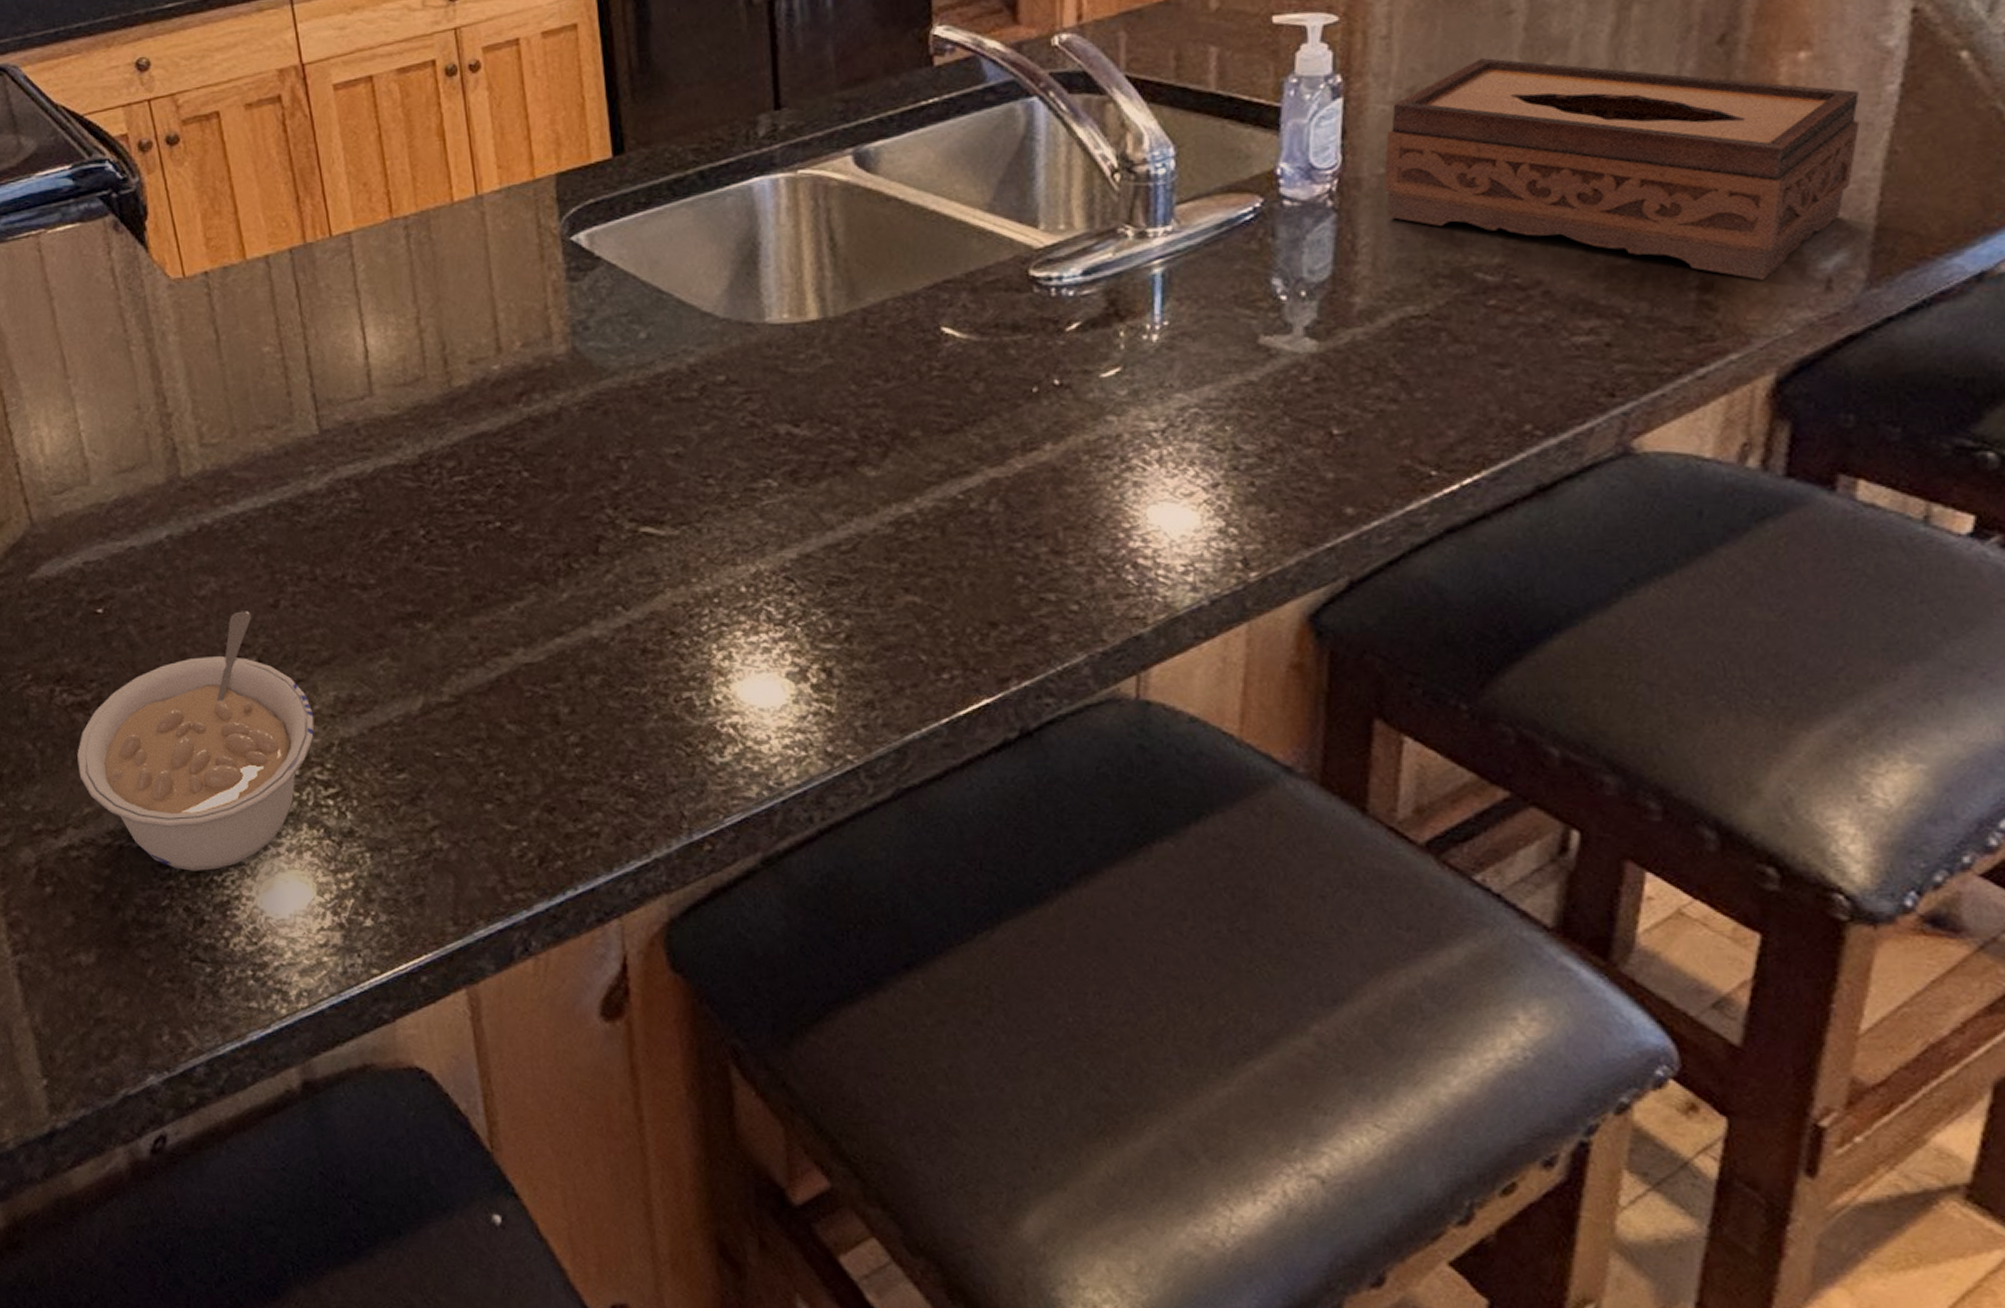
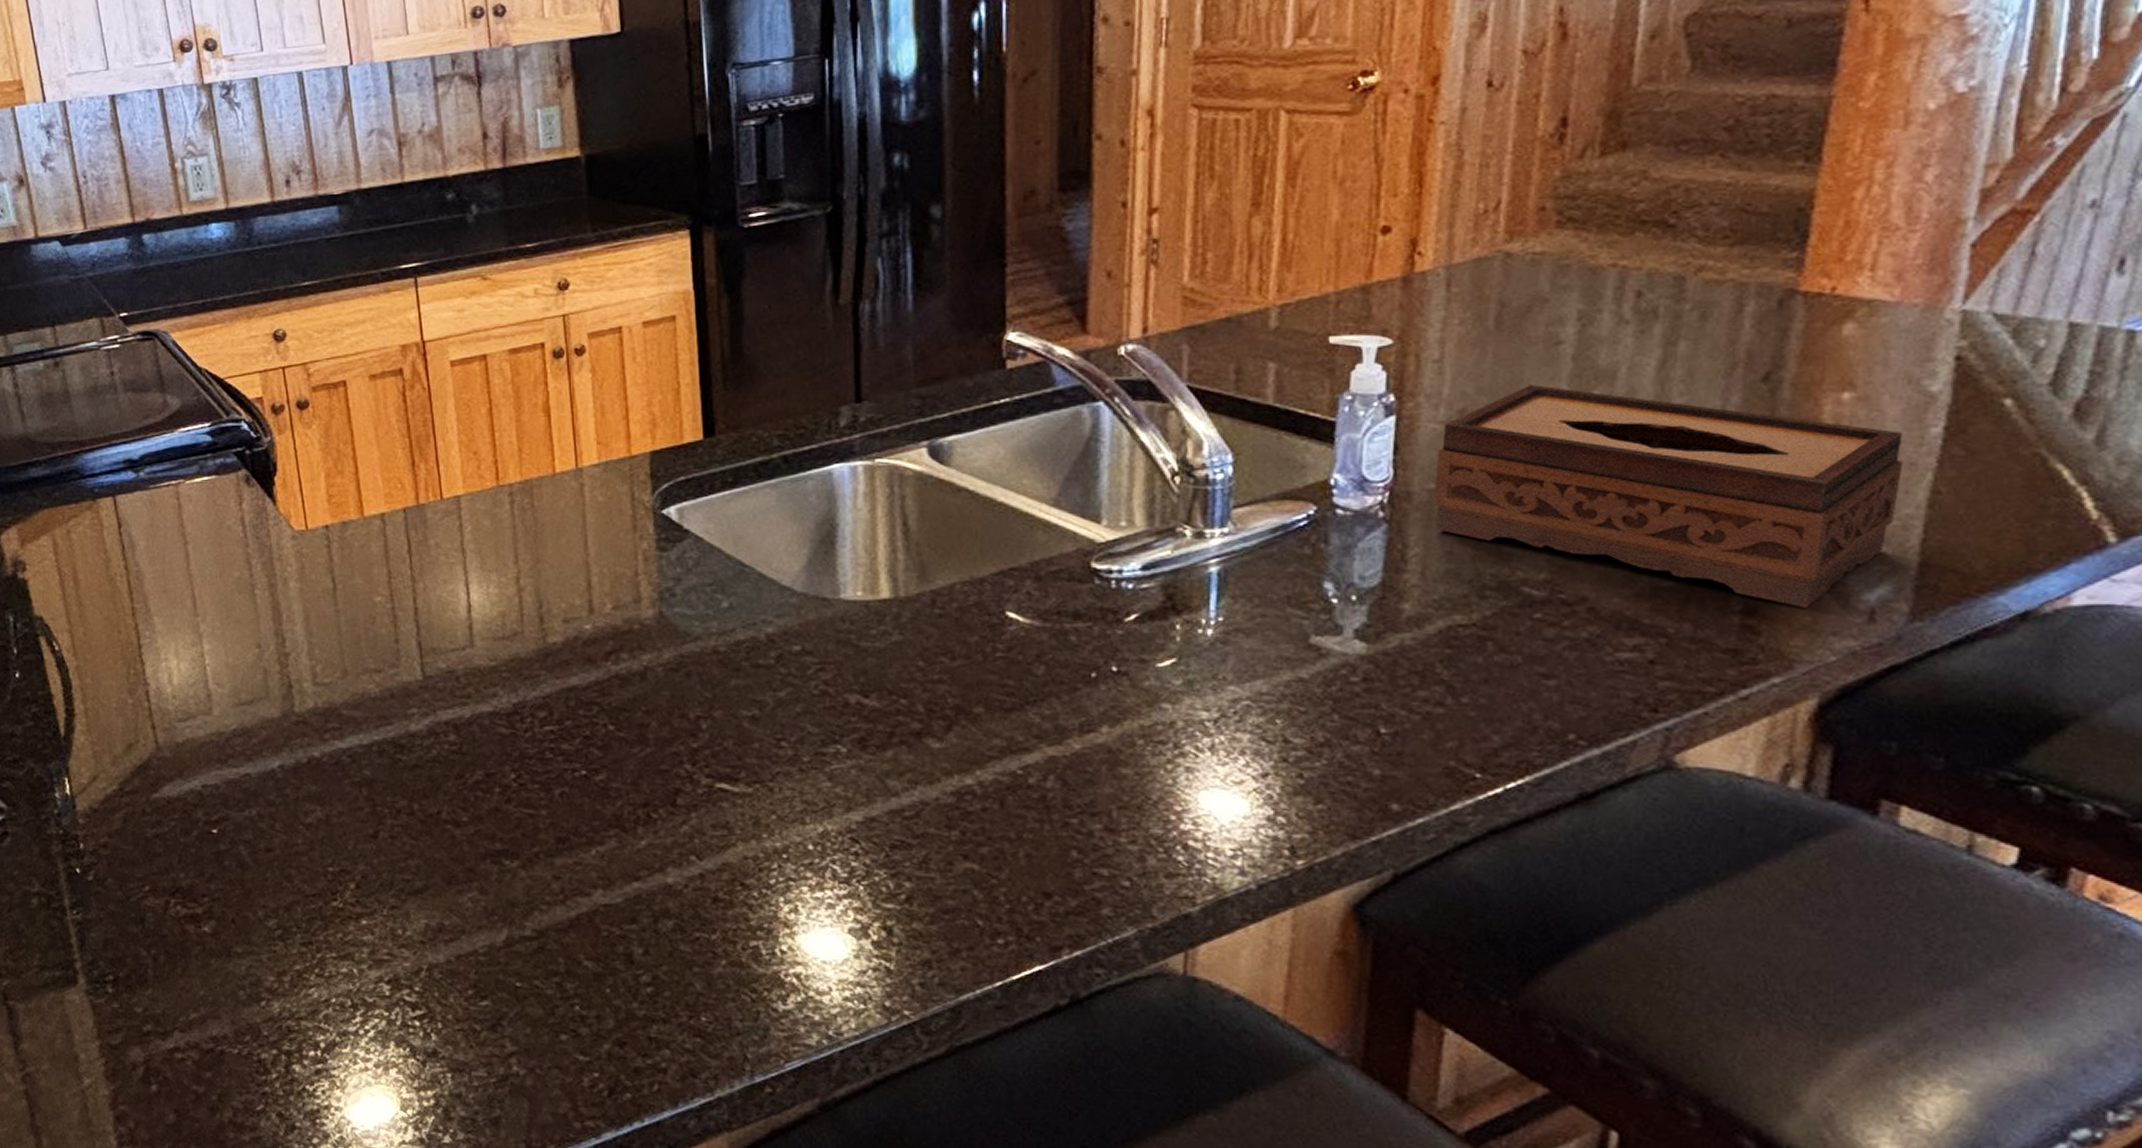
legume: present [77,611,315,871] -> none [187,839,406,1080]

